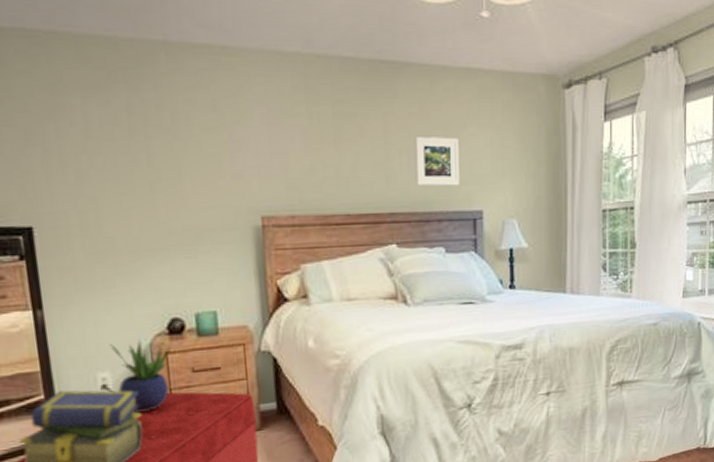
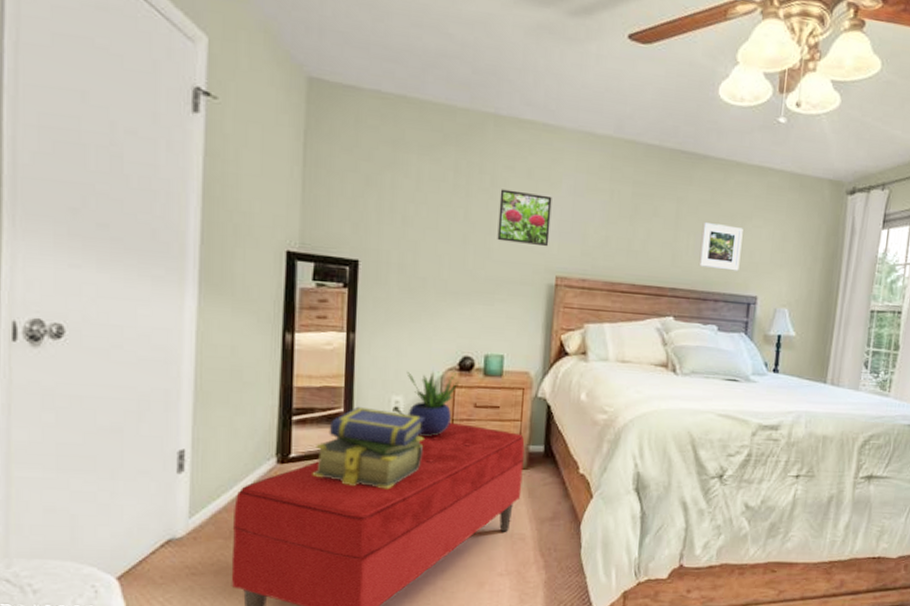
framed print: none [184,126,248,186] -> present [497,189,552,247]

